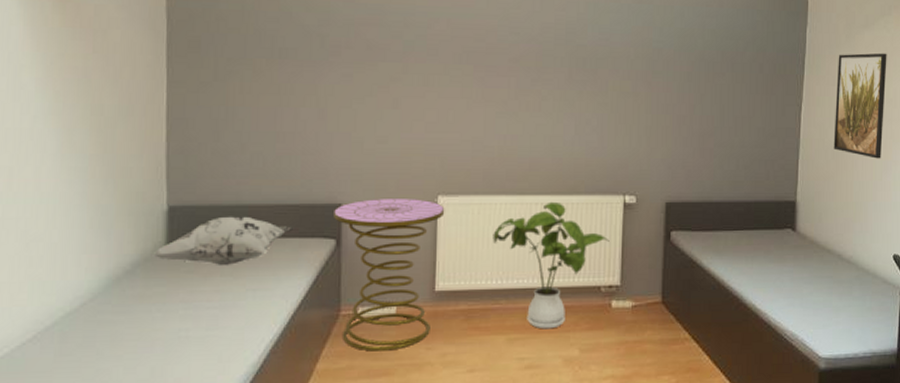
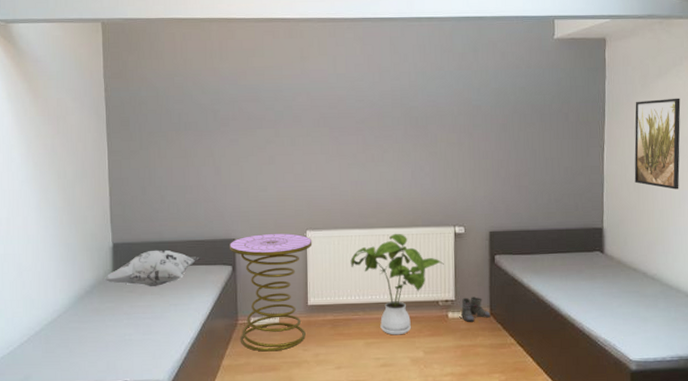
boots: none [627,281,663,314] -> present [461,297,491,323]

